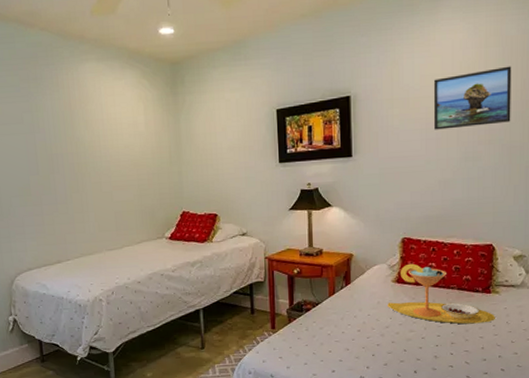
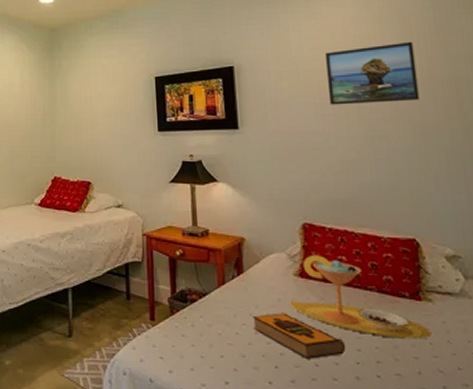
hardback book: none [357,312,429,346] -> present [253,313,346,359]

